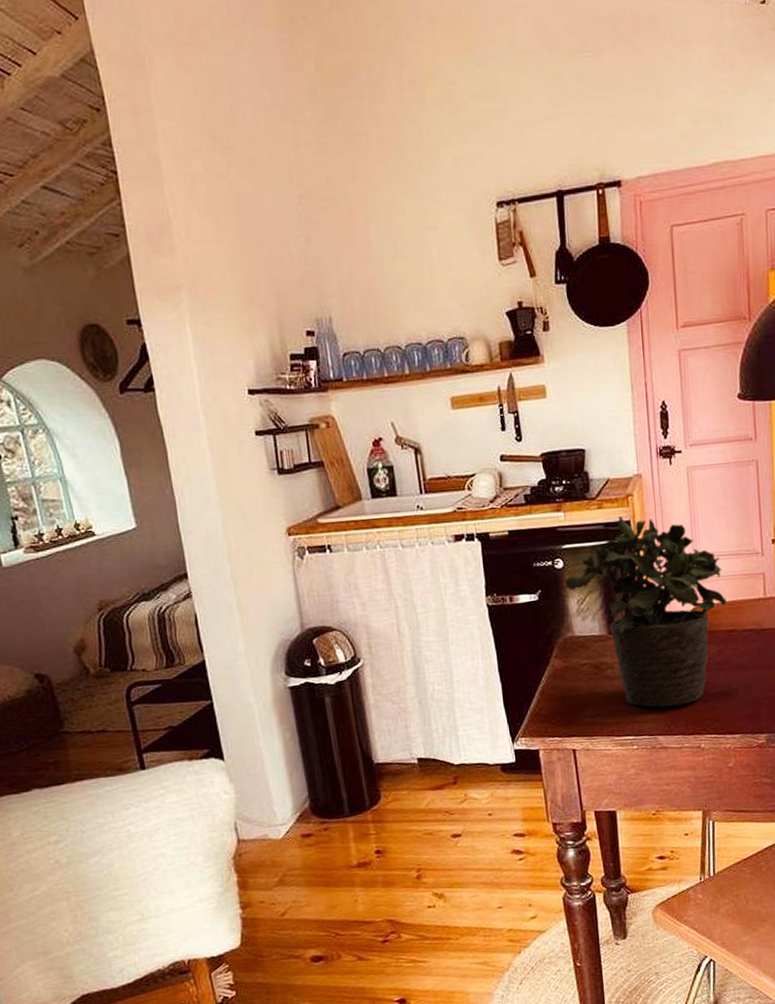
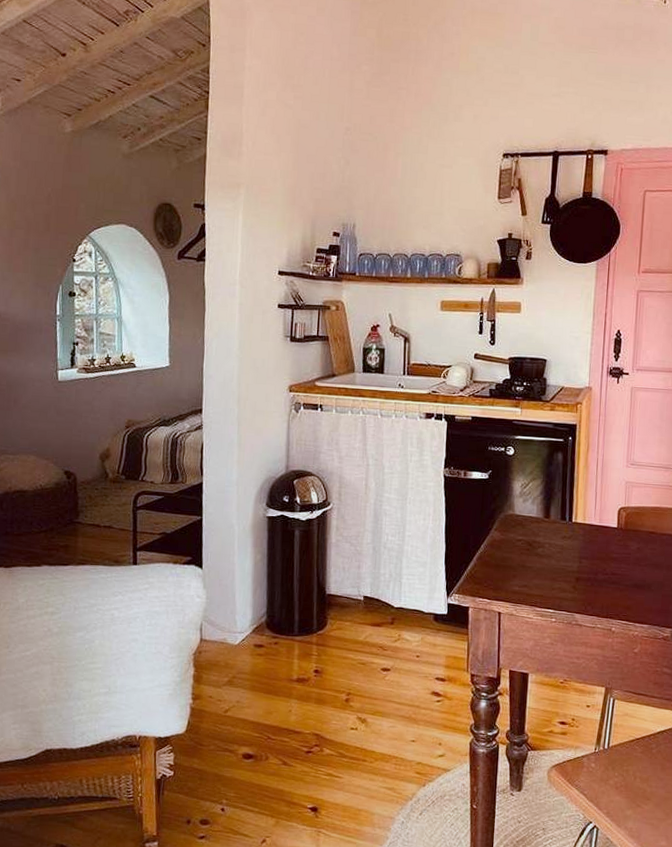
potted plant: present [565,515,728,708] -> none [513,419,652,590]

